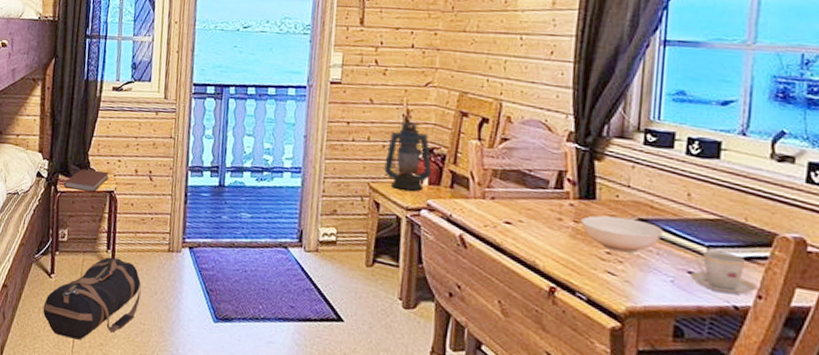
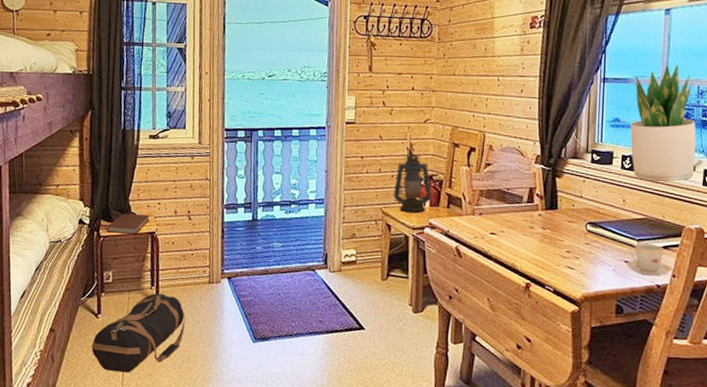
bowl: present [580,215,664,253] -> none [547,221,607,250]
planter: none [700,25,798,176] -> present [630,64,696,182]

